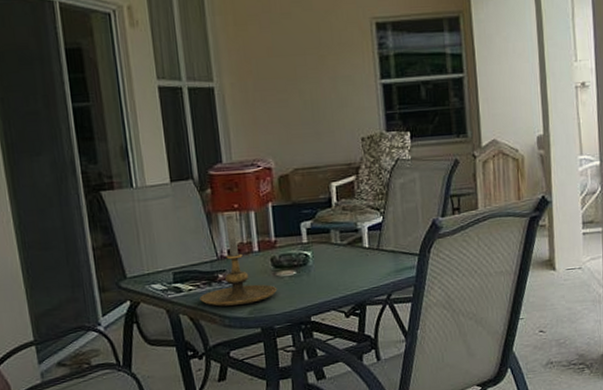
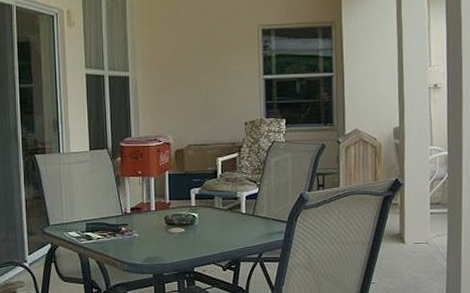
candle holder: present [199,215,278,307] -> none [105,179,168,254]

